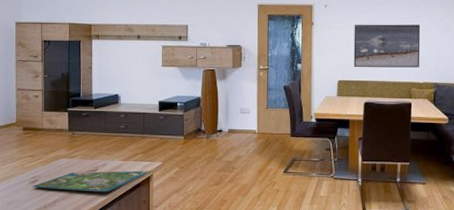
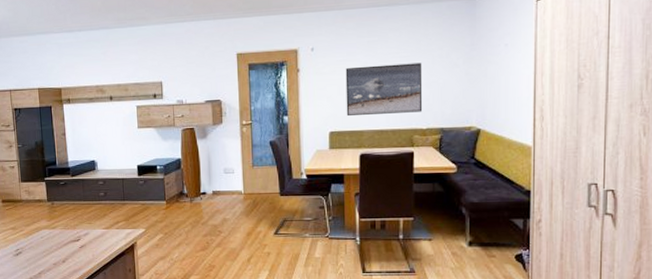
board game: present [32,170,151,193] -> none [16,238,135,263]

